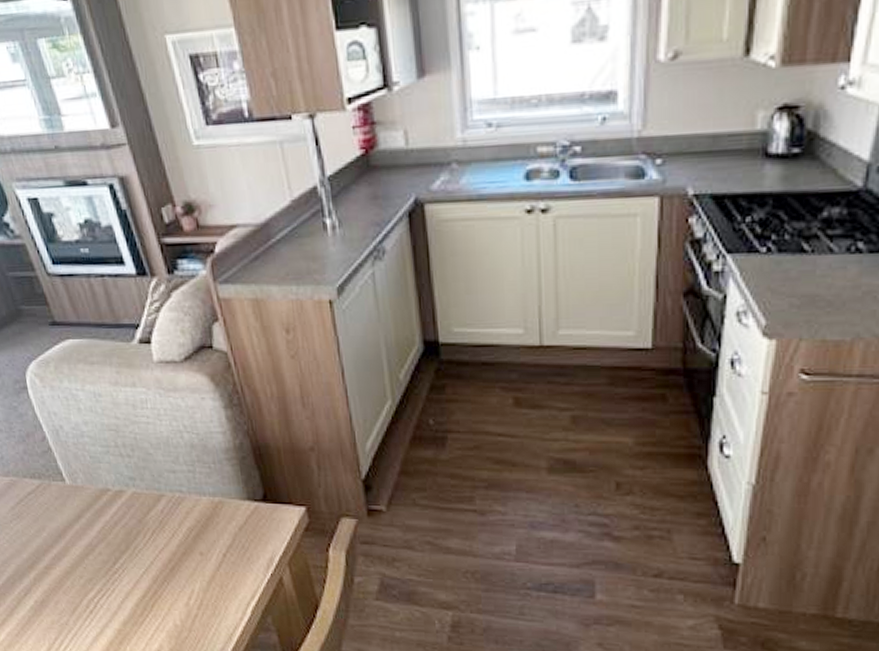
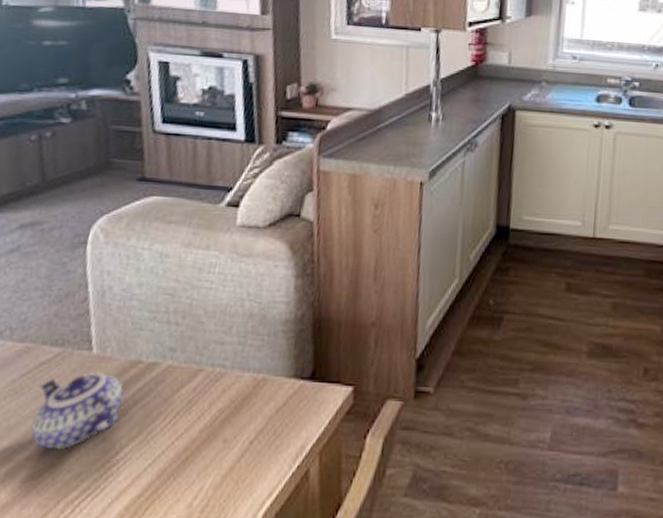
teapot: none [33,500,106,561] -> present [30,373,125,450]

